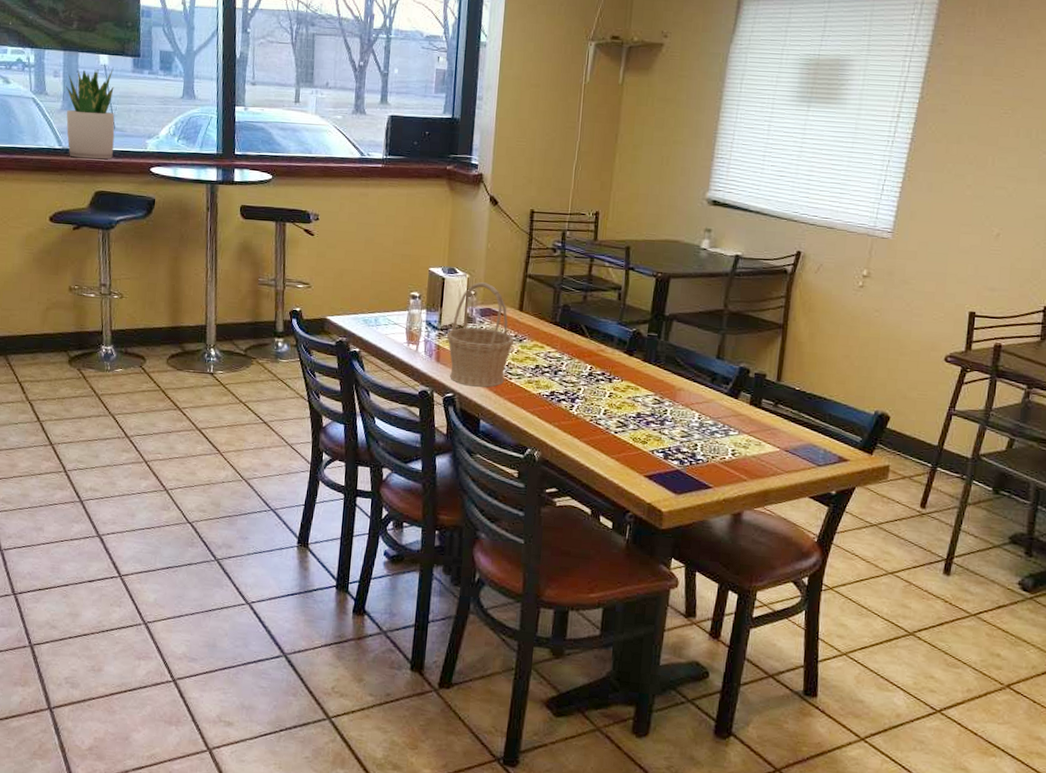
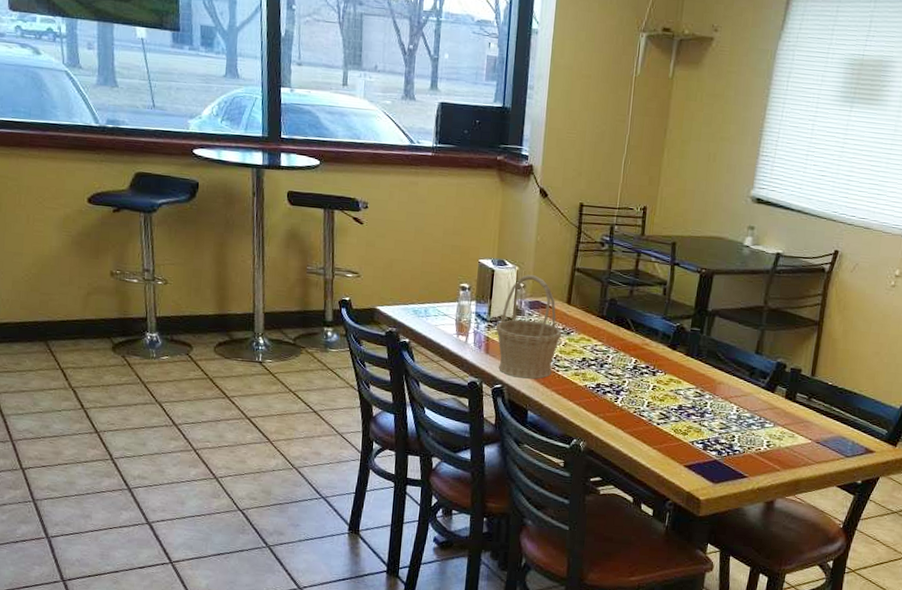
planter: present [66,68,115,160] -> none [101,42,155,140]

